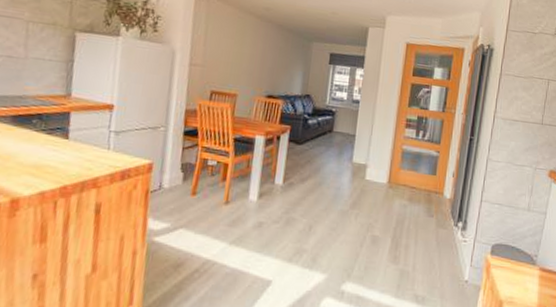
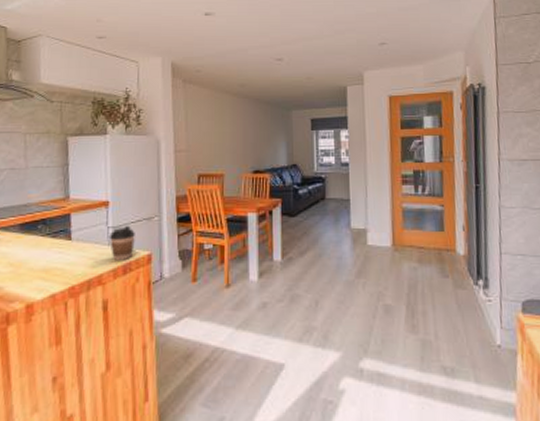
coffee cup: none [109,131,138,167] -> present [108,225,135,261]

